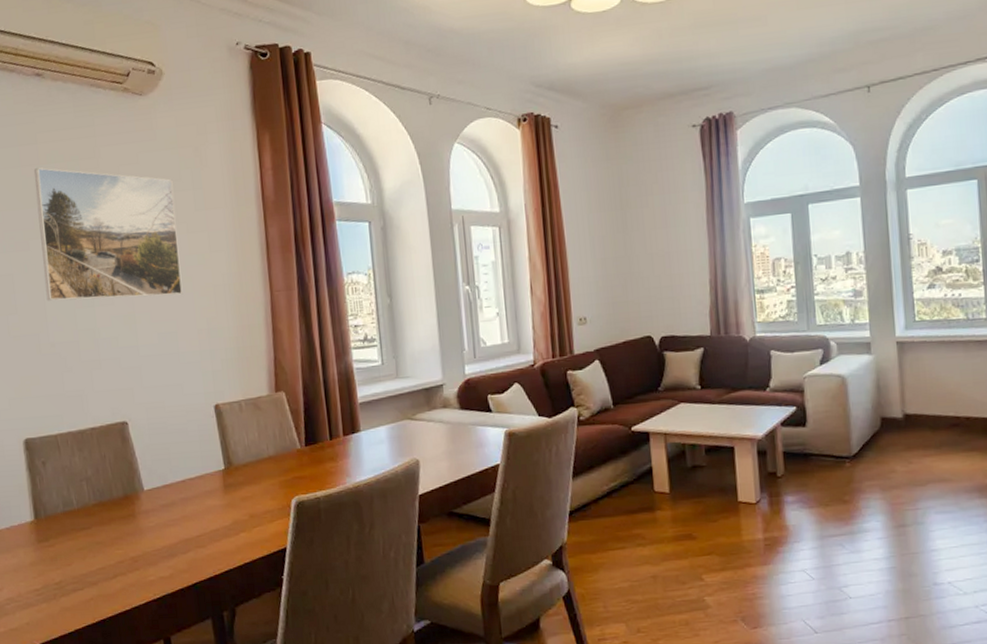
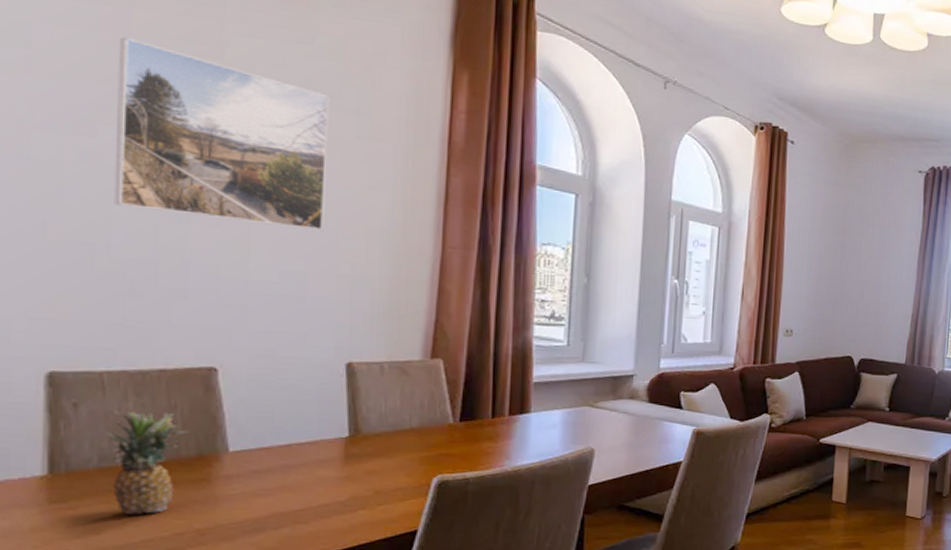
fruit: none [64,462,117,549] -> present [105,410,191,516]

